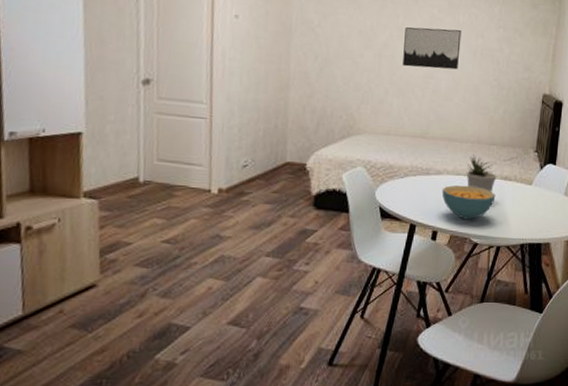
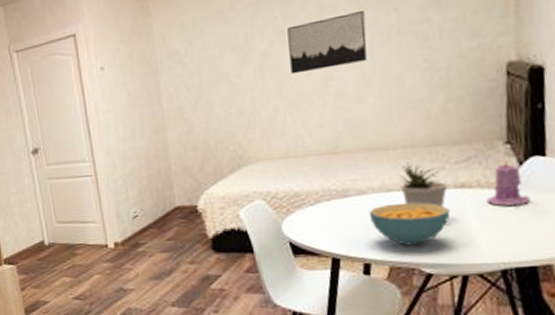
candle: none [518,165,544,198] -> present [486,161,532,207]

